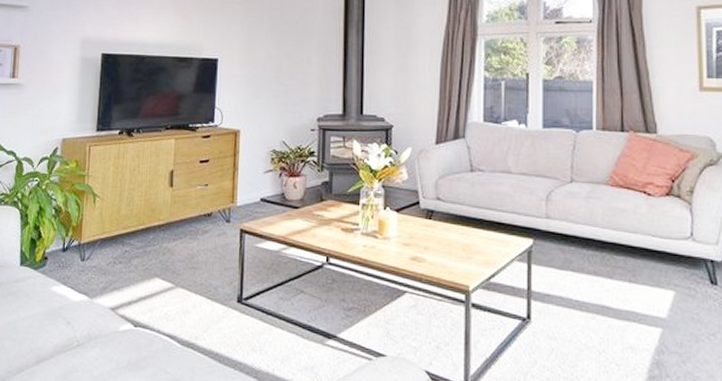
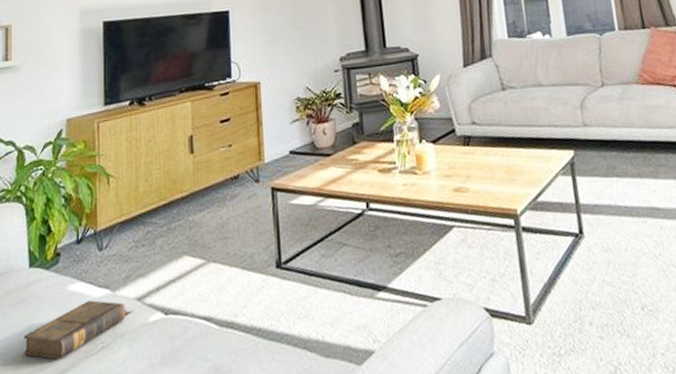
book: none [9,303,107,349] -> present [23,300,134,360]

